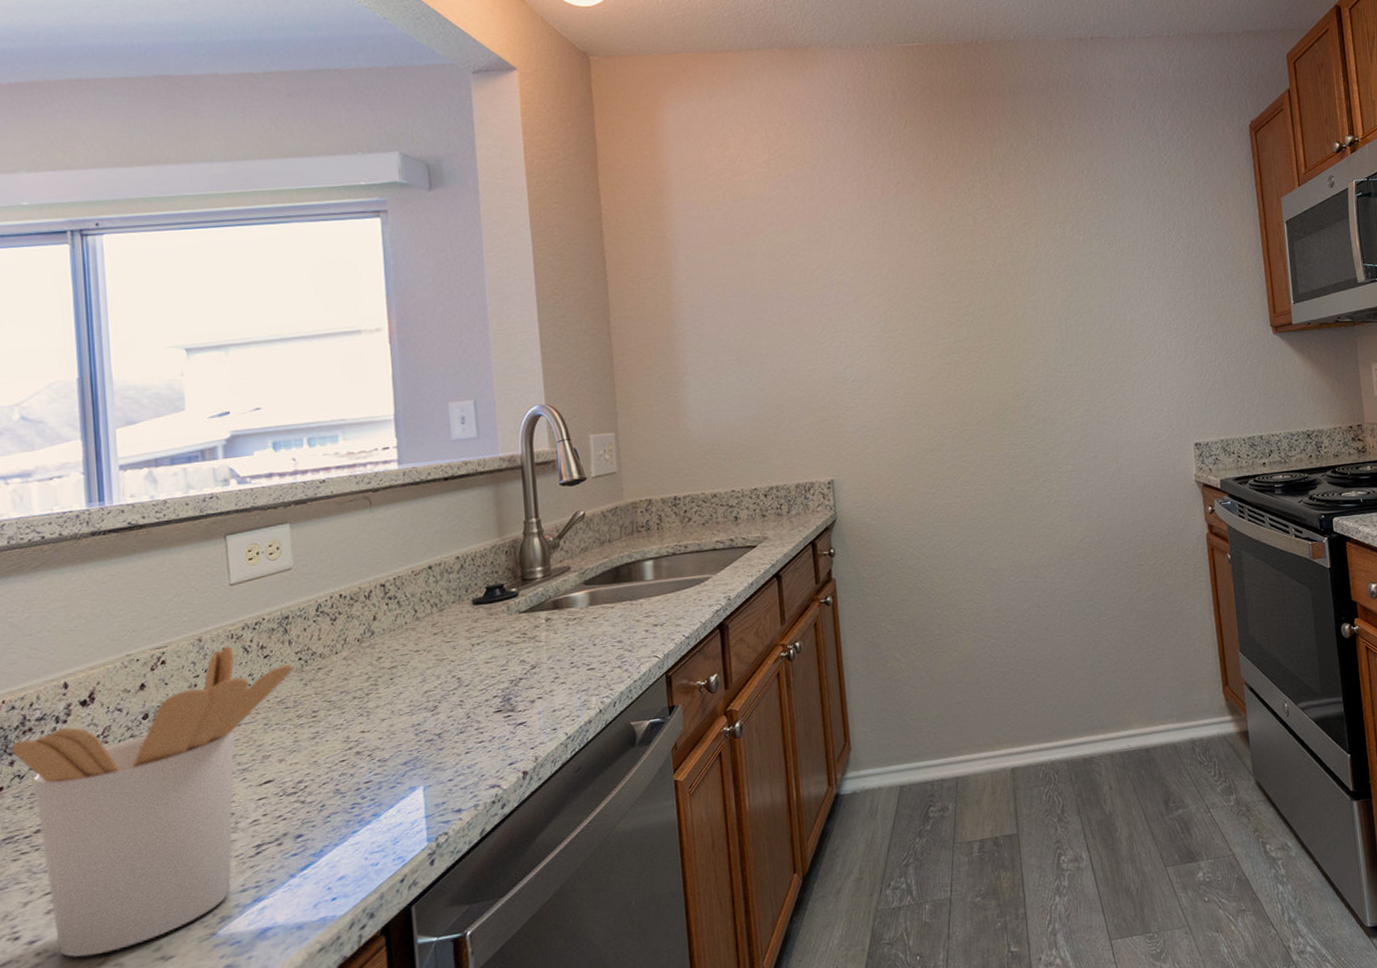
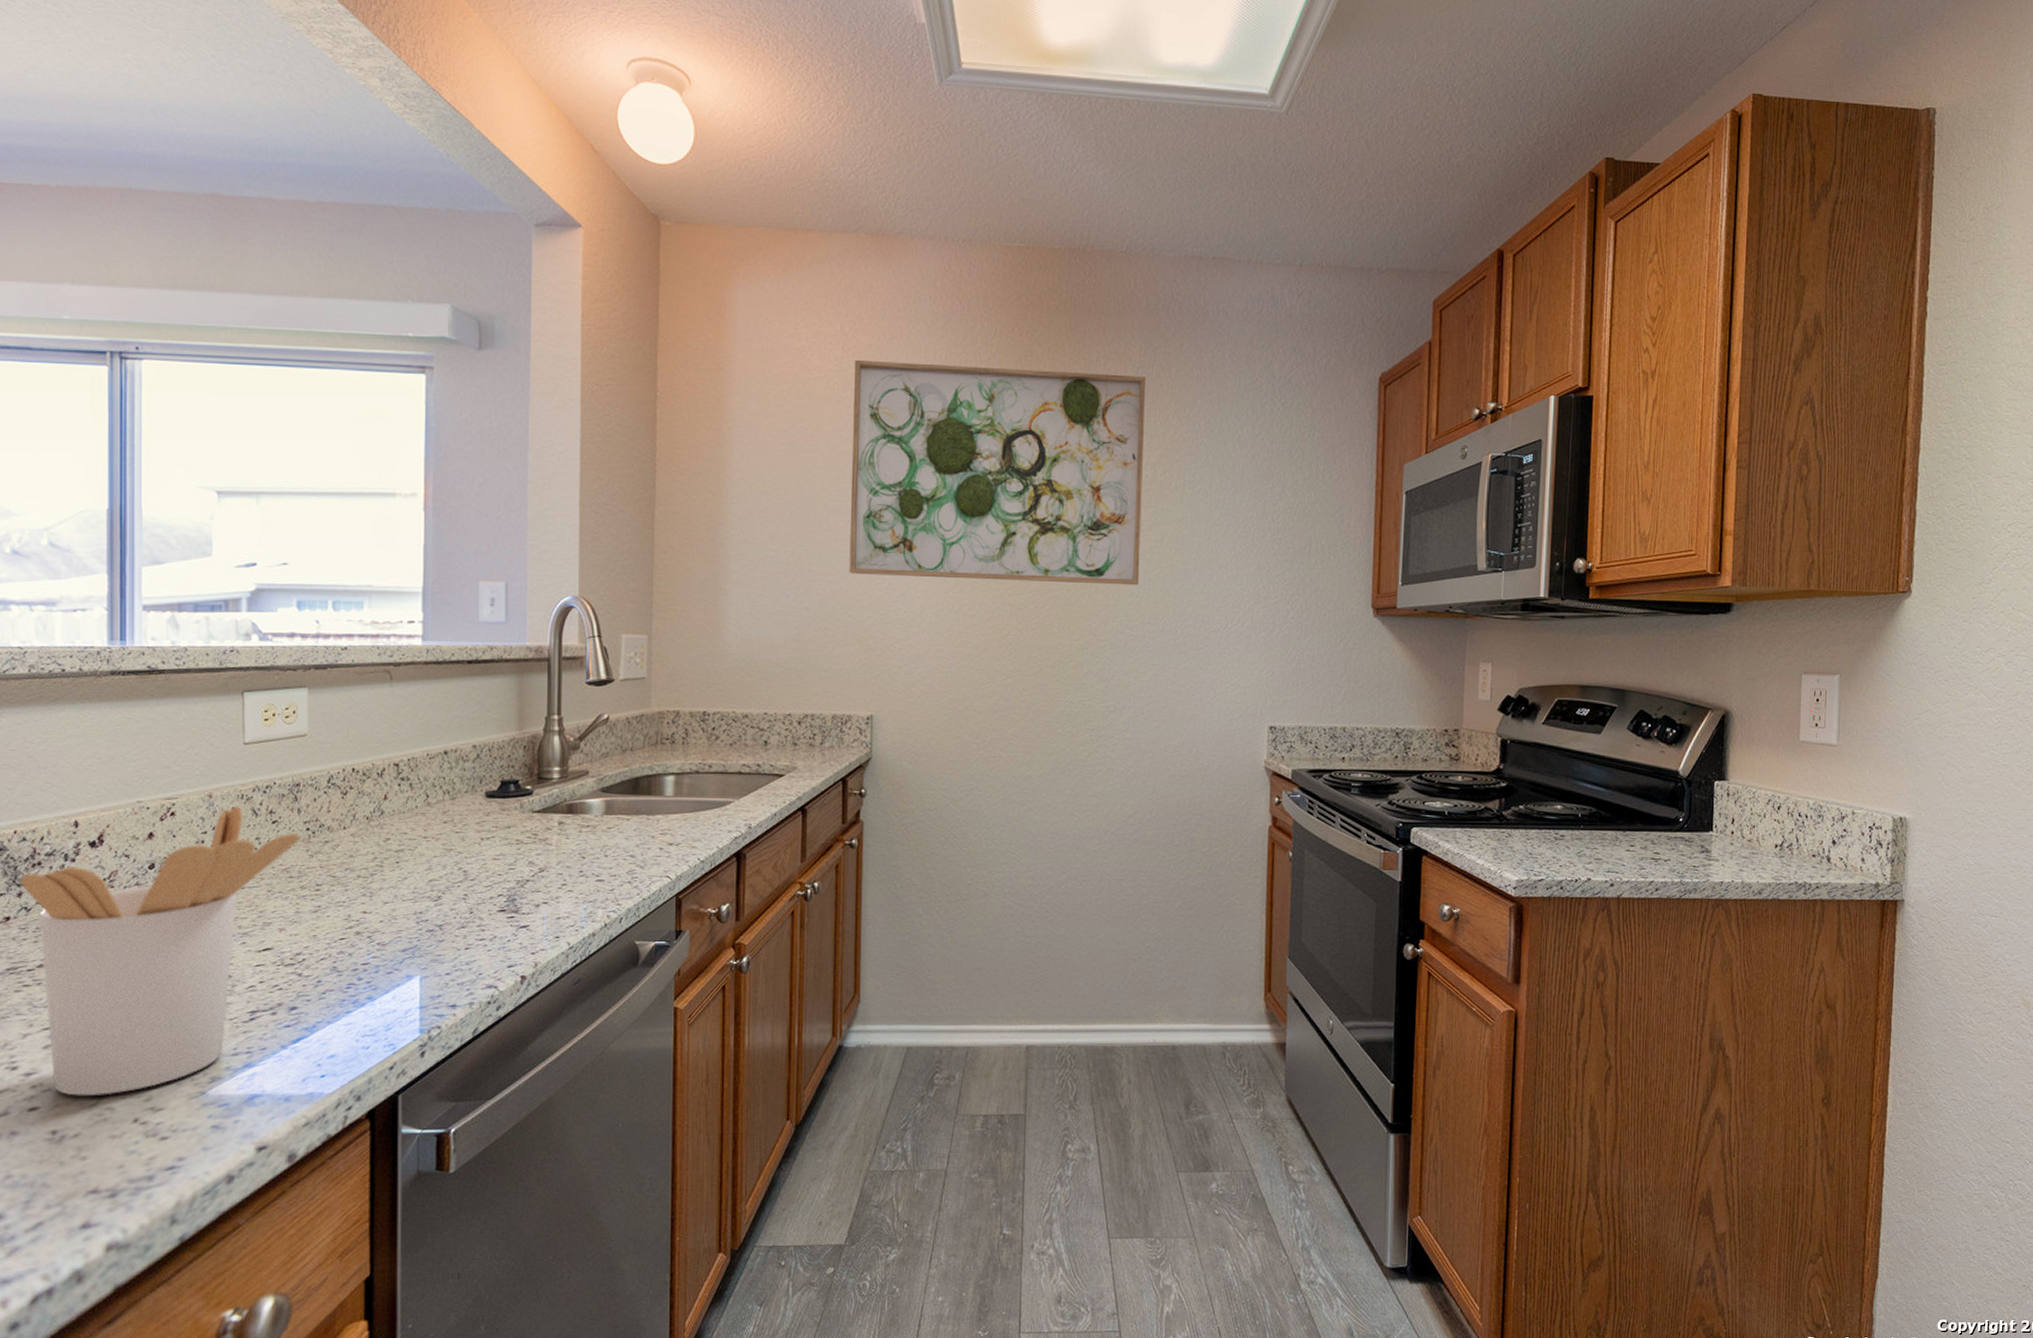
wall art: none [782,147,1062,353] -> present [849,359,1147,586]

